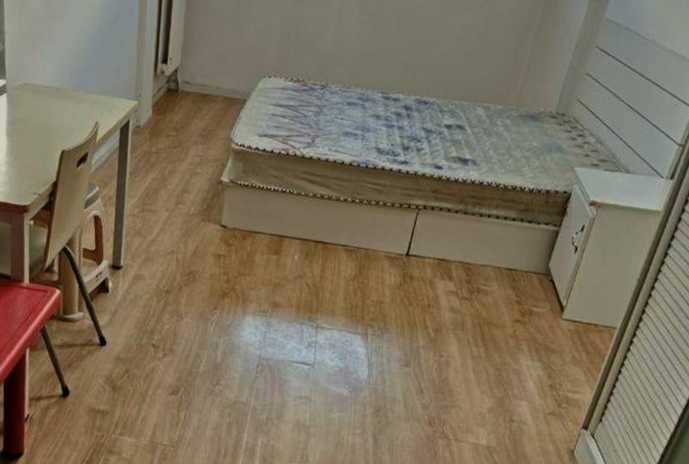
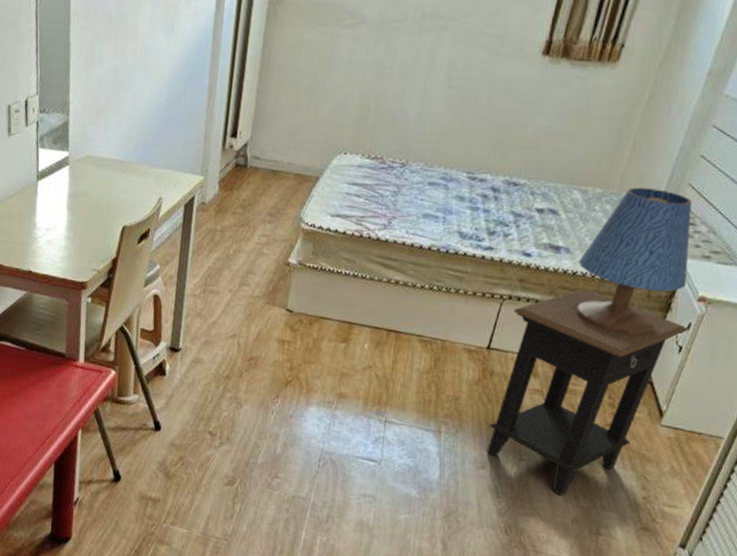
side table: none [410,197,582,388] -> present [487,289,688,496]
table lamp: none [484,103,581,239] -> present [576,187,692,336]

